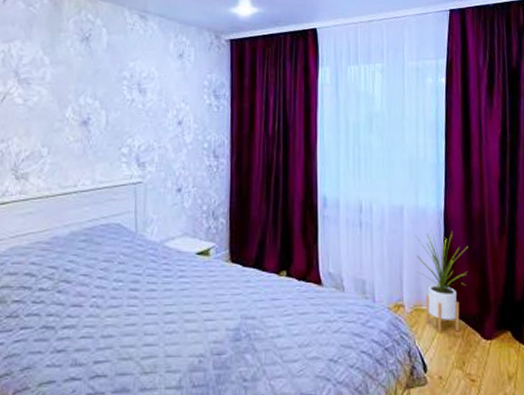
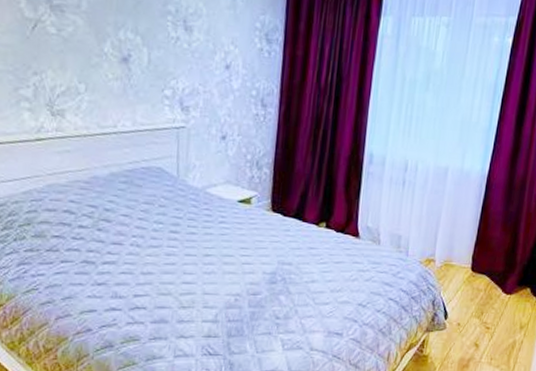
house plant: present [415,228,468,332] -> none [452,191,505,286]

